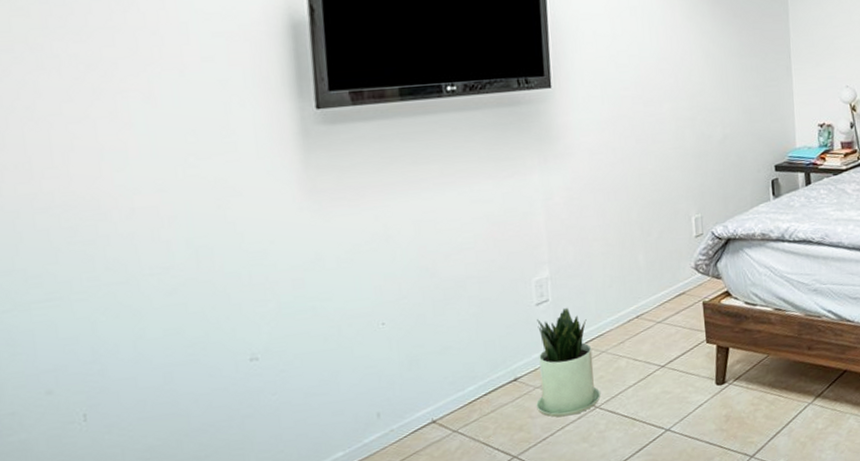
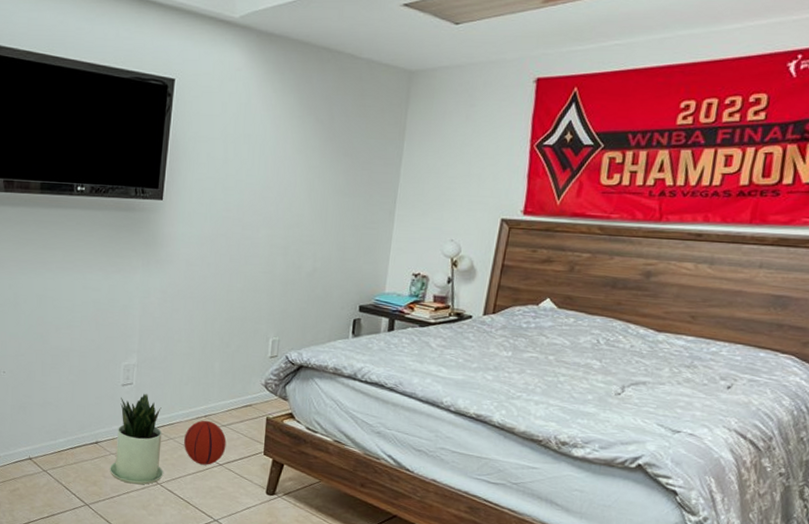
ball: none [618,320,666,373] -> present [184,420,227,465]

